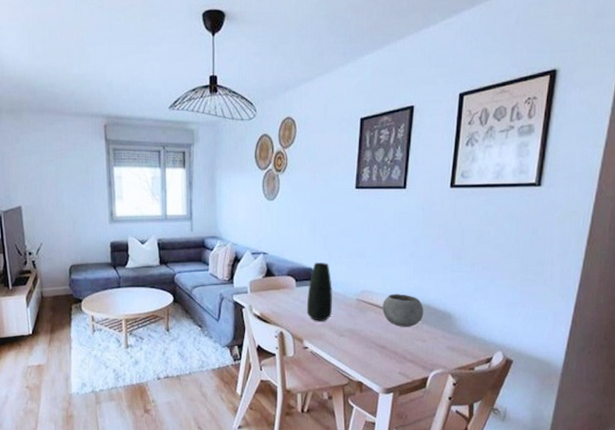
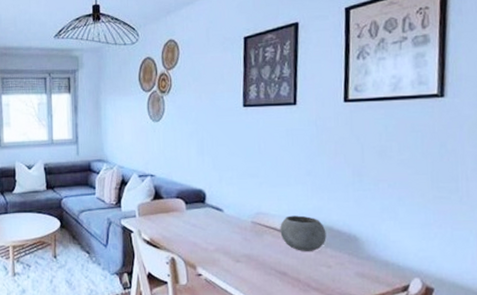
vase: present [306,263,332,321] -> none [198,184,226,246]

